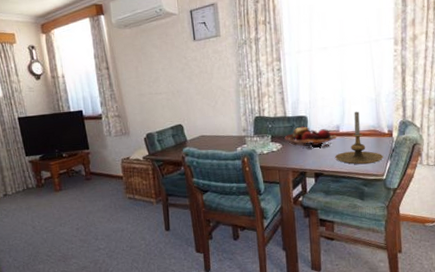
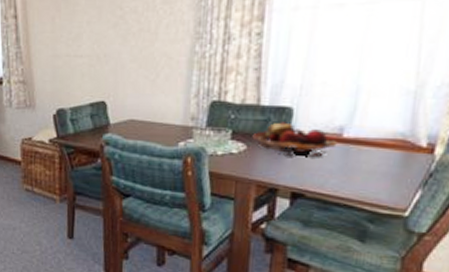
candle holder: present [335,111,384,165] -> none [328,108,412,191]

